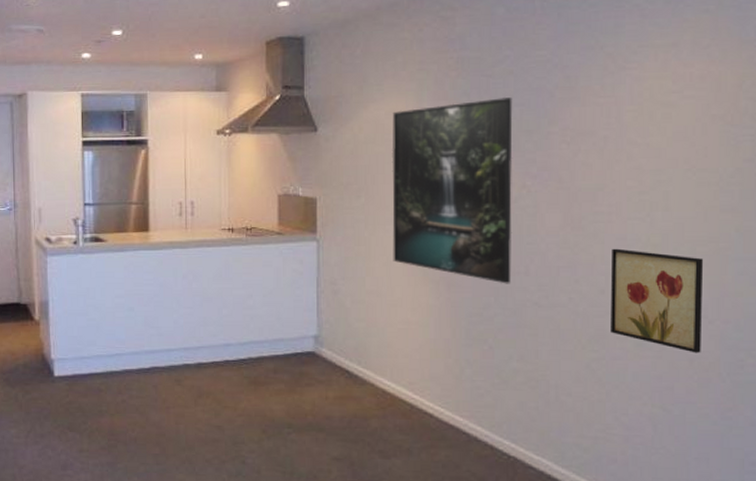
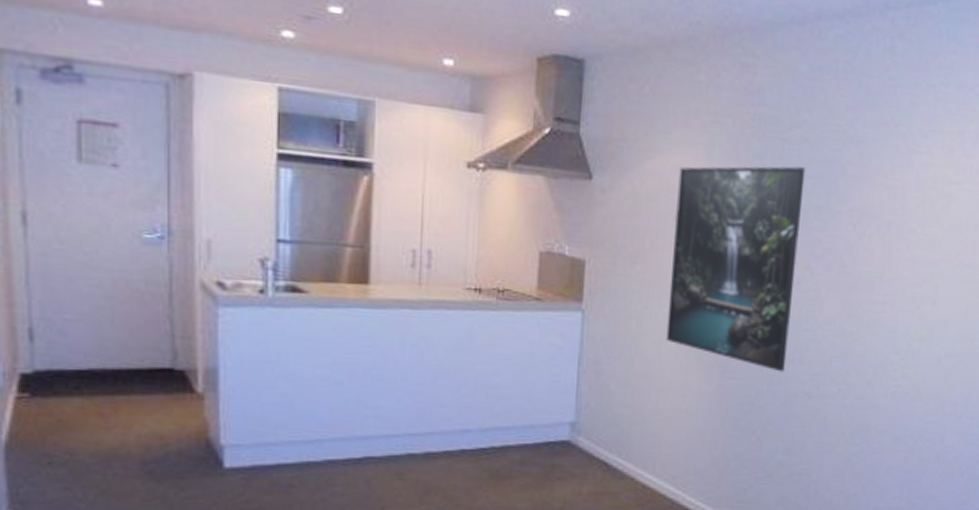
wall art: present [610,248,704,353] -> none [872,340,960,448]

